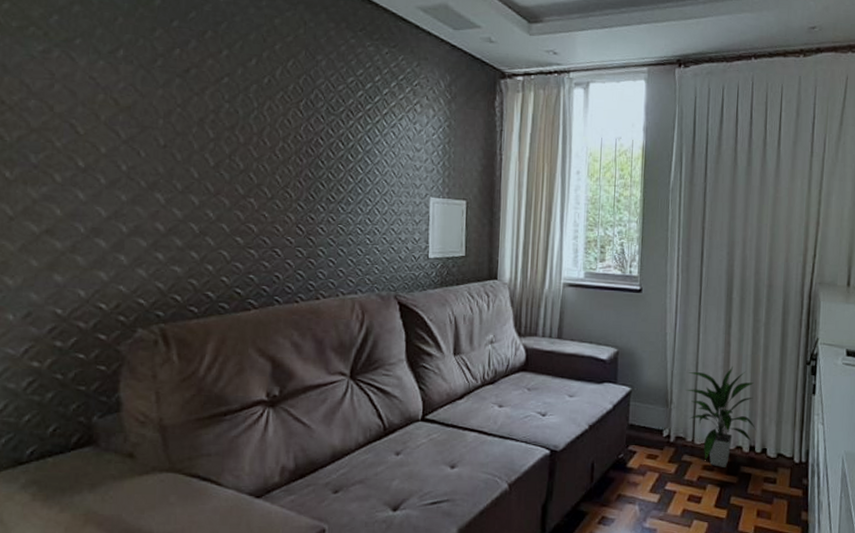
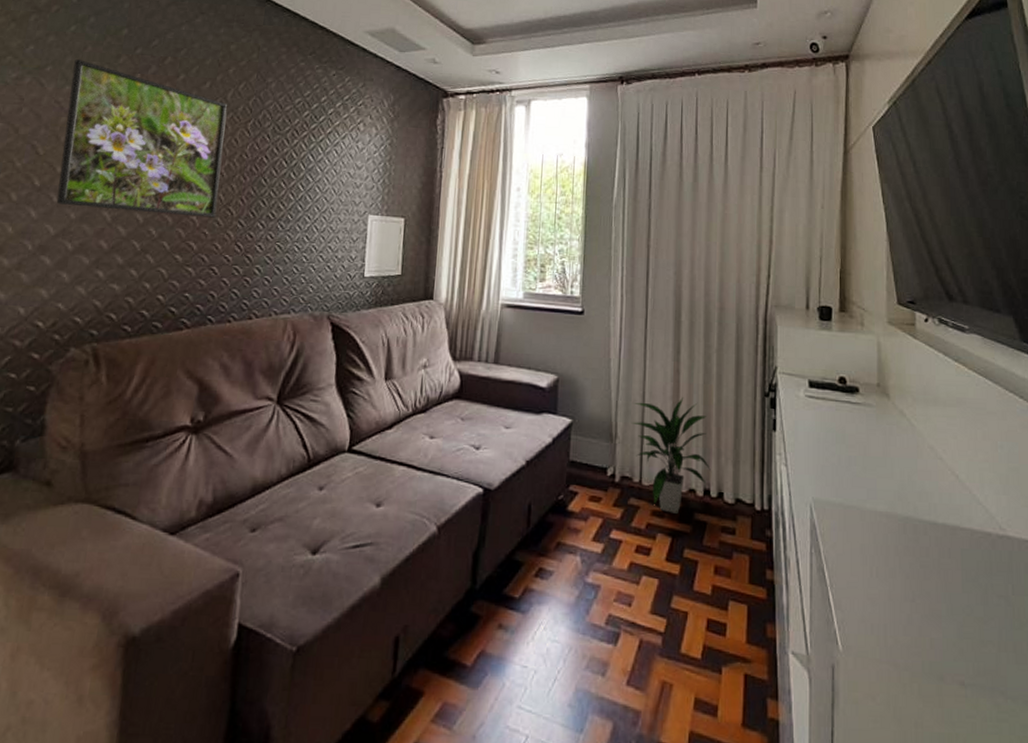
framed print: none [104,32,277,200] -> present [56,59,227,218]

